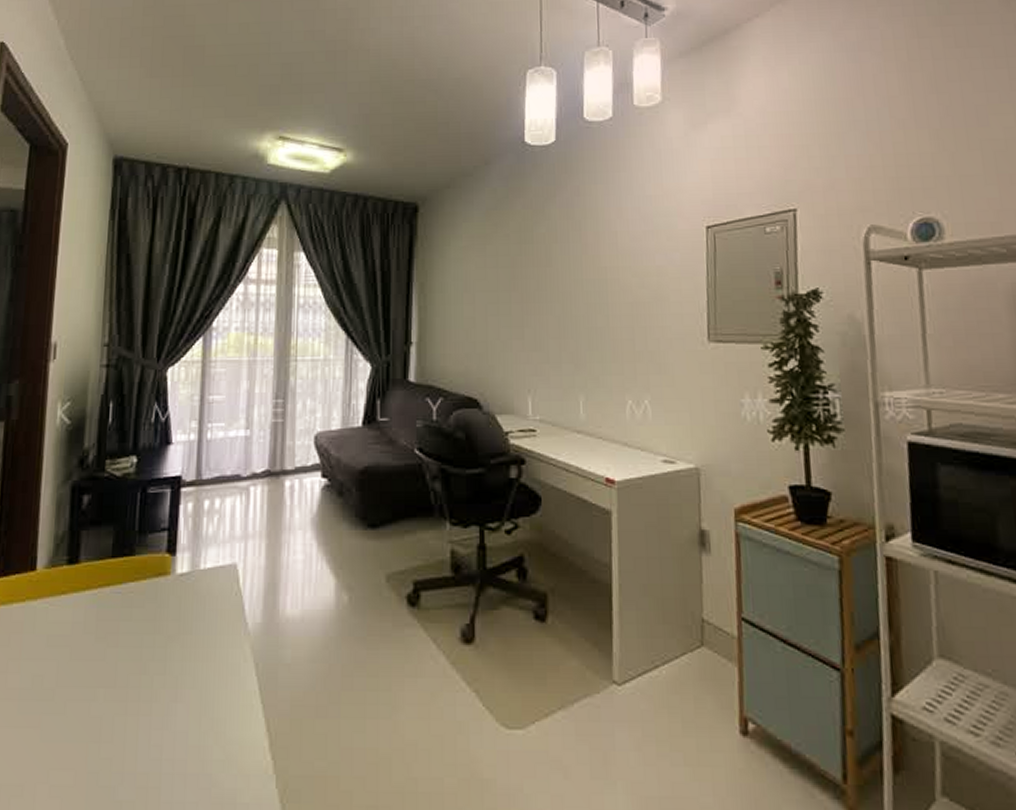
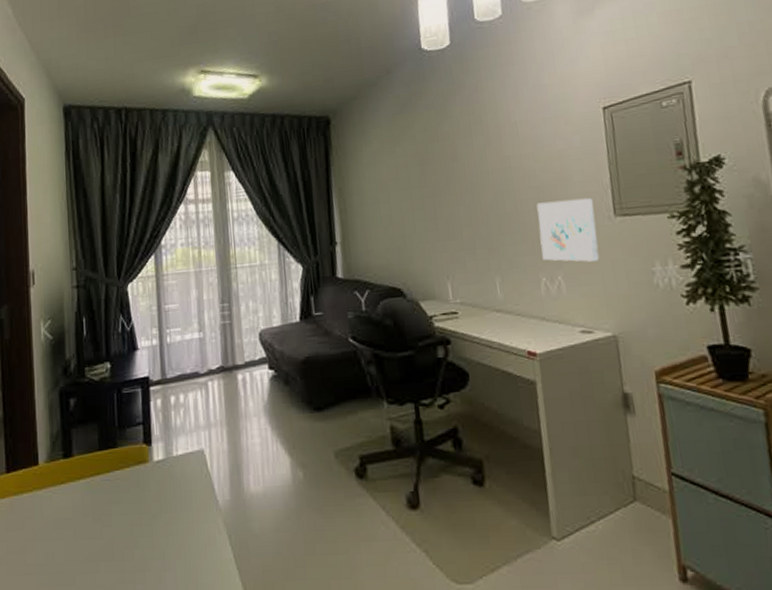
wall art: none [629,319,689,387] -> present [536,197,600,262]

